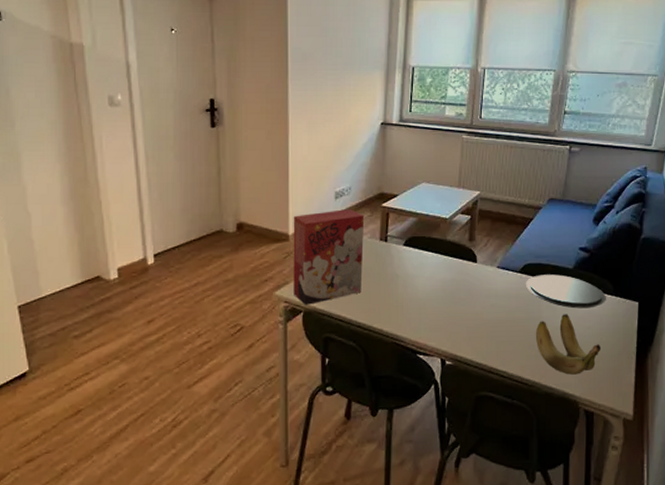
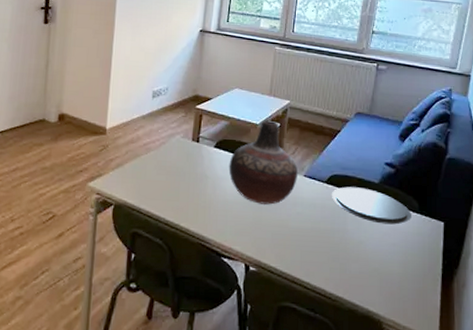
cereal box: present [293,209,365,305] -> none [106,108,179,199]
vase: none [419,213,490,299] -> present [228,120,298,205]
banana: present [535,314,602,375] -> none [340,228,407,293]

